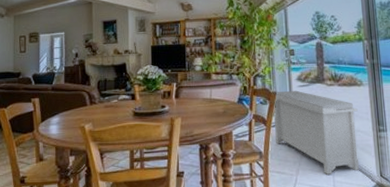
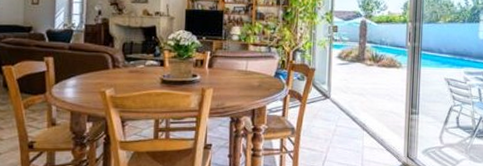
bench: present [274,90,359,175] -> none [309,68,394,153]

